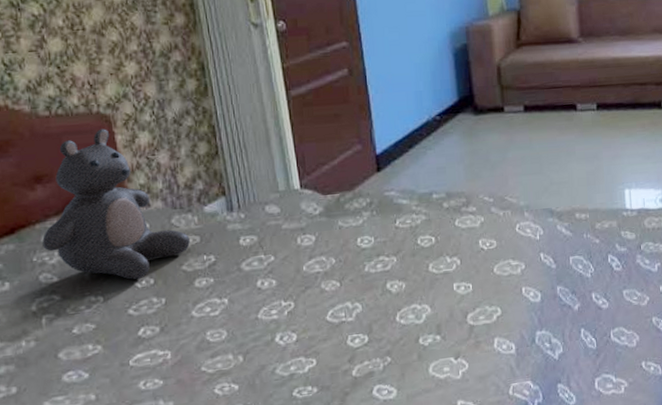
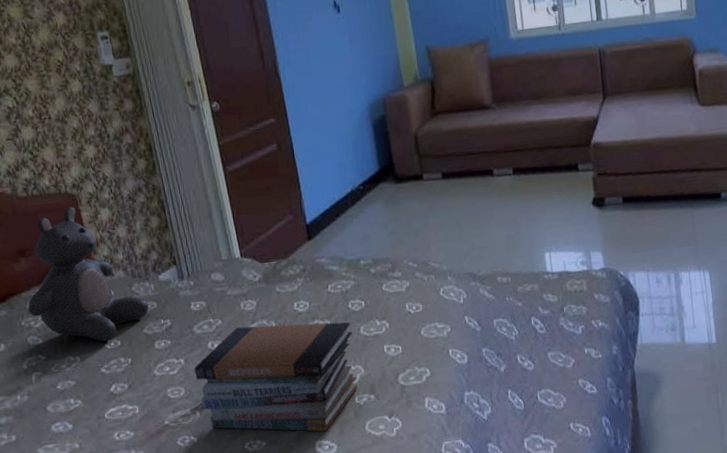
book stack: none [240,258,423,376] -> present [194,322,358,432]

